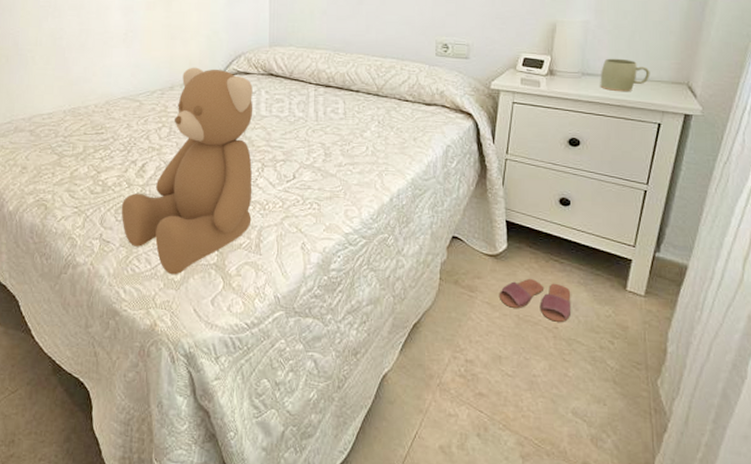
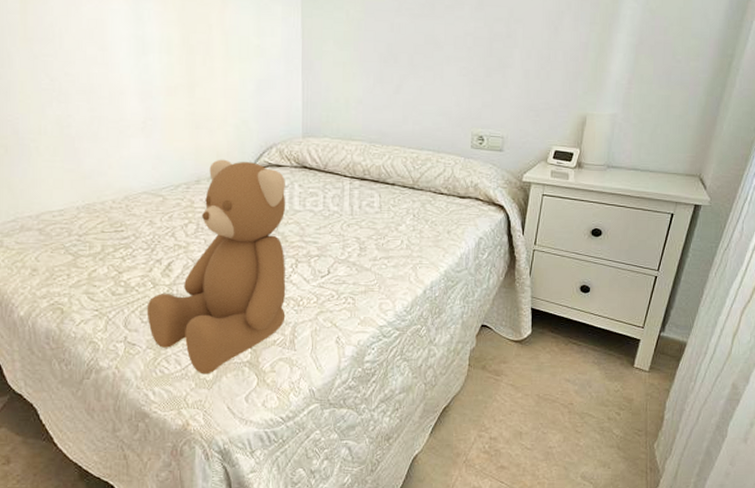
slippers: present [500,278,571,322] -> none [523,360,586,398]
mug: present [600,58,650,91] -> none [623,151,668,183]

